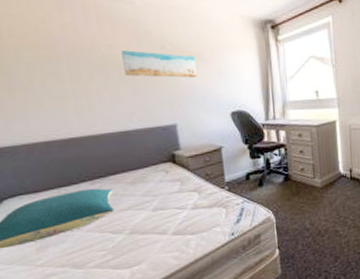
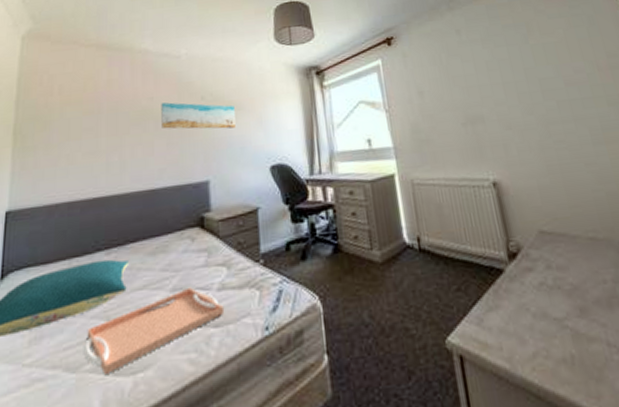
serving tray: none [85,207,199,269] -> present [84,287,225,374]

